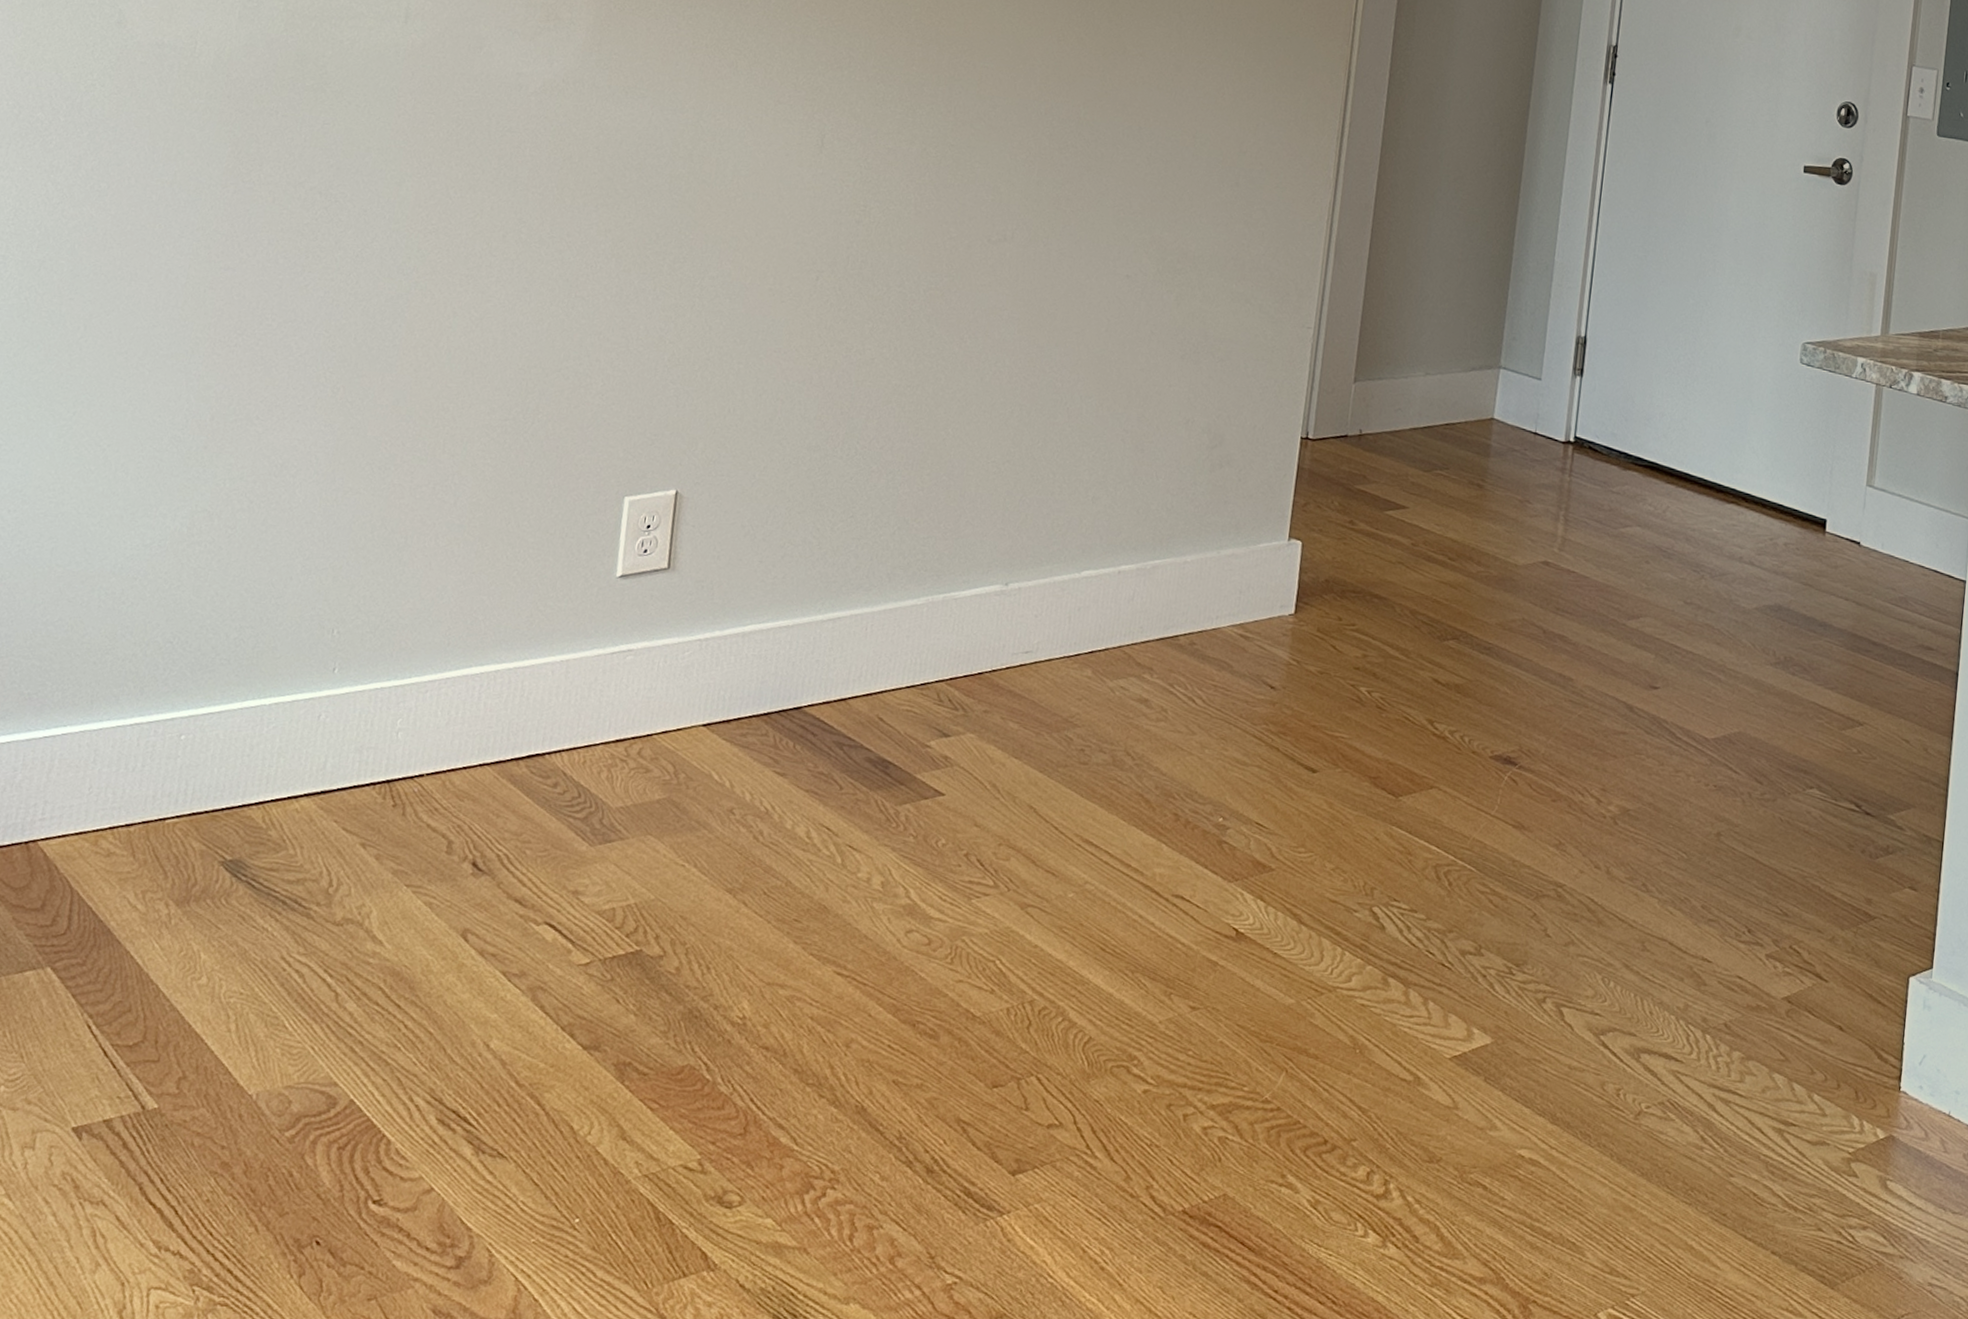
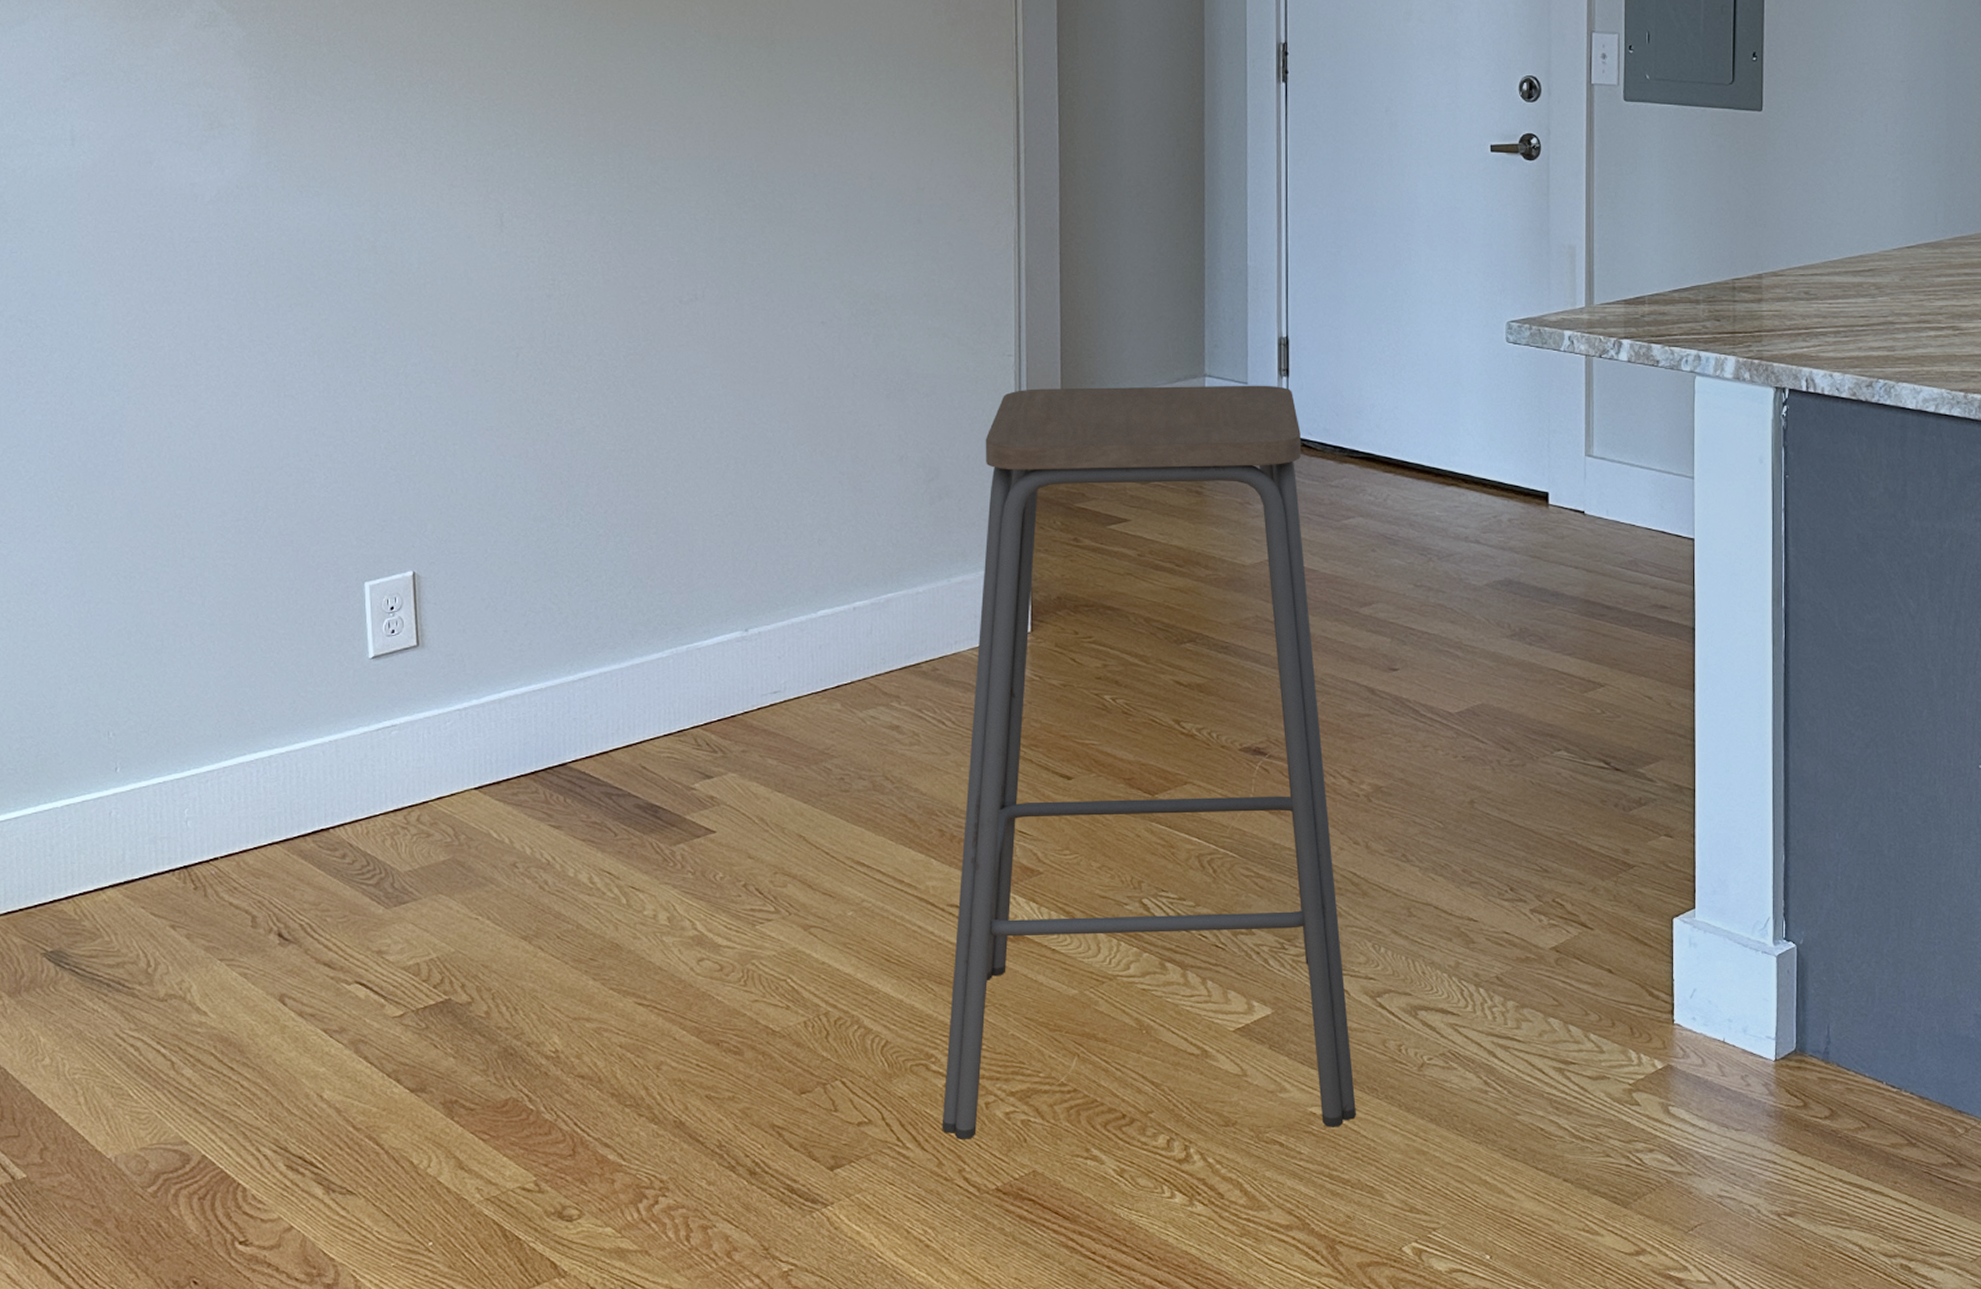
bar stool: none [1134,363,1588,1174] -> present [942,385,1356,1139]

